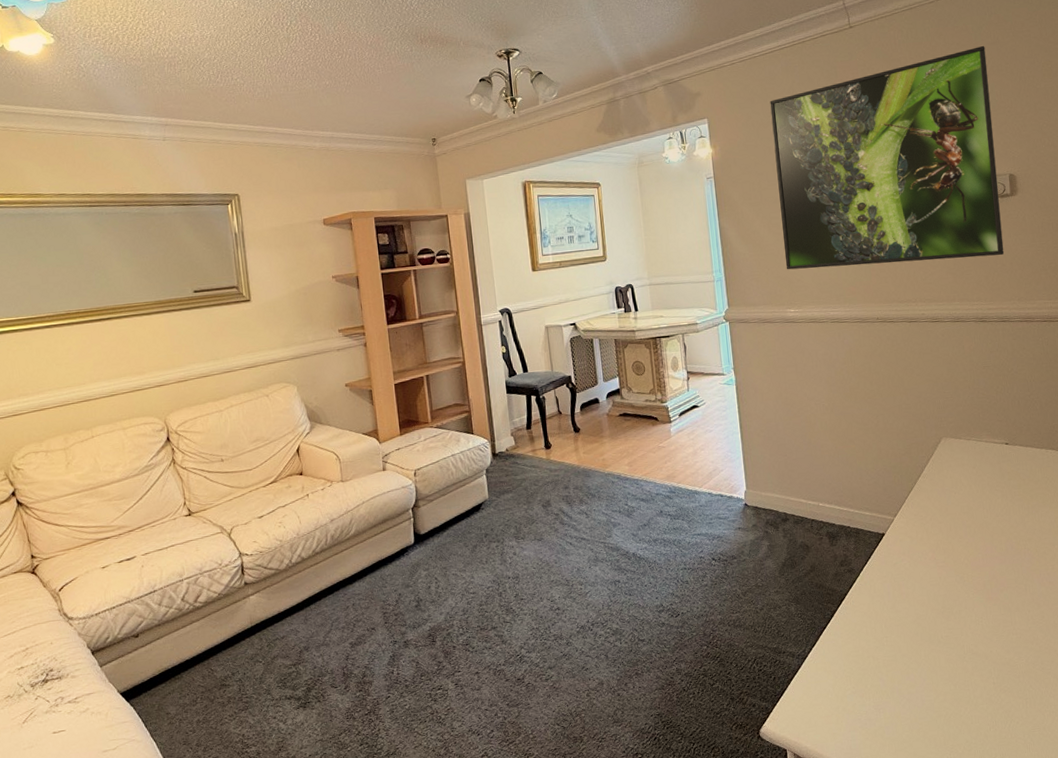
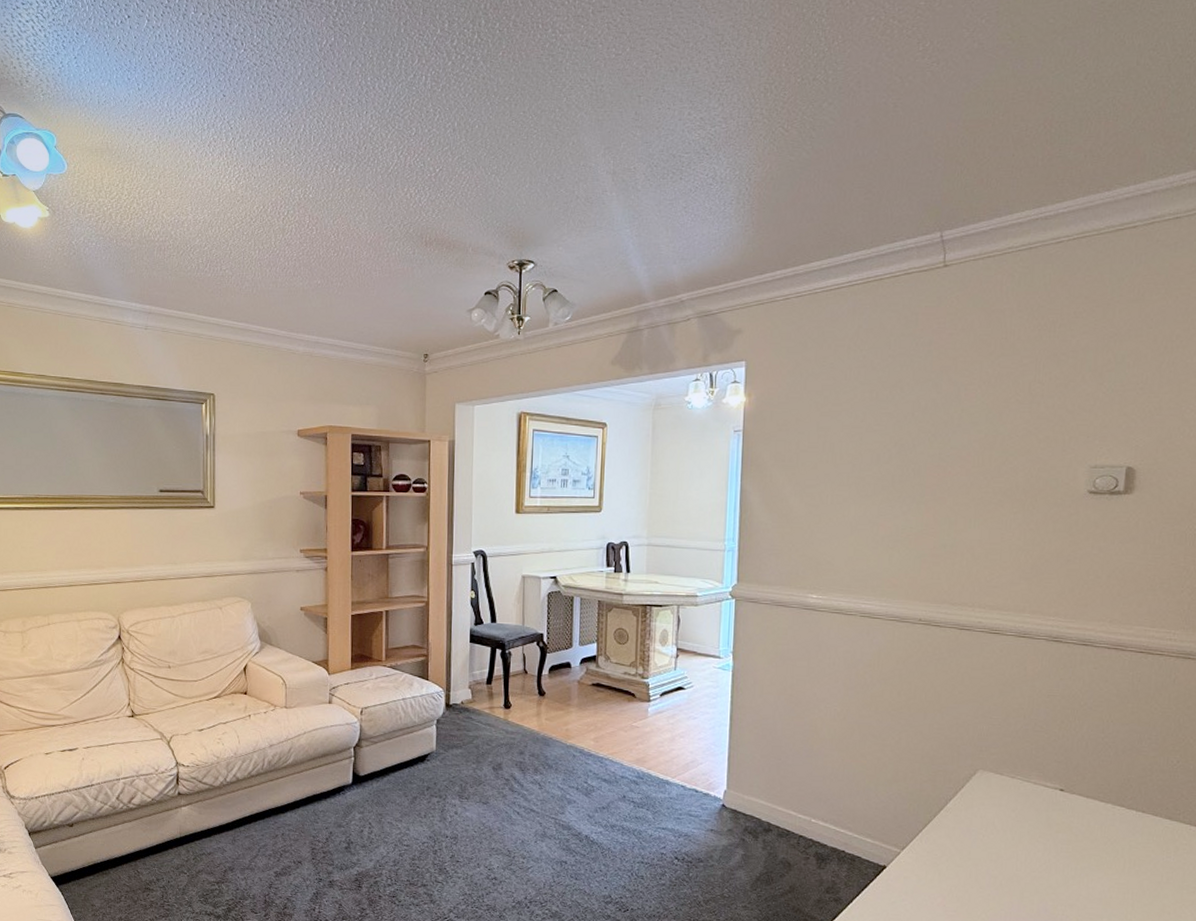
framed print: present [770,45,1005,270] -> none [815,302,1123,566]

